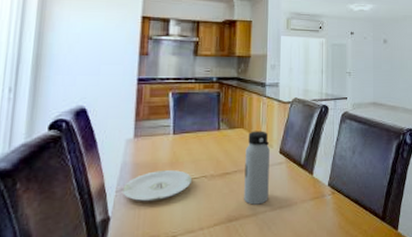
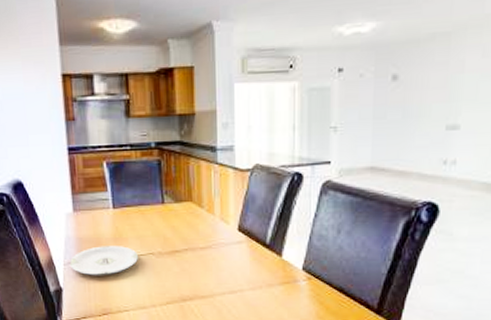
water bottle: present [244,131,270,205] -> none [196,204,227,286]

